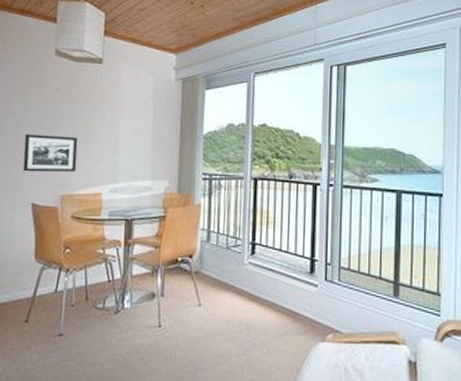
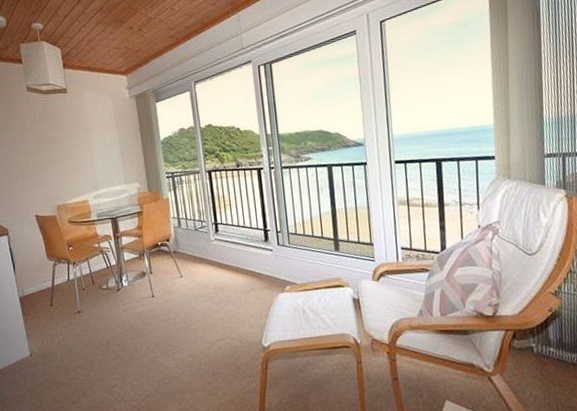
picture frame: present [22,133,78,173] -> none [17,157,64,191]

